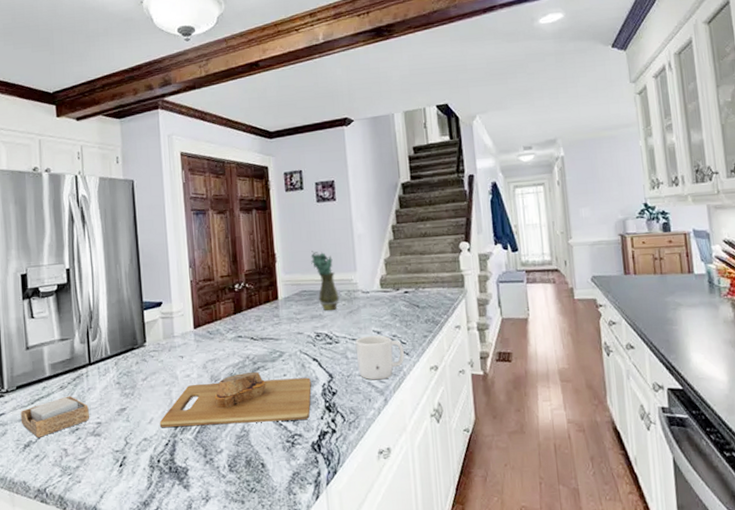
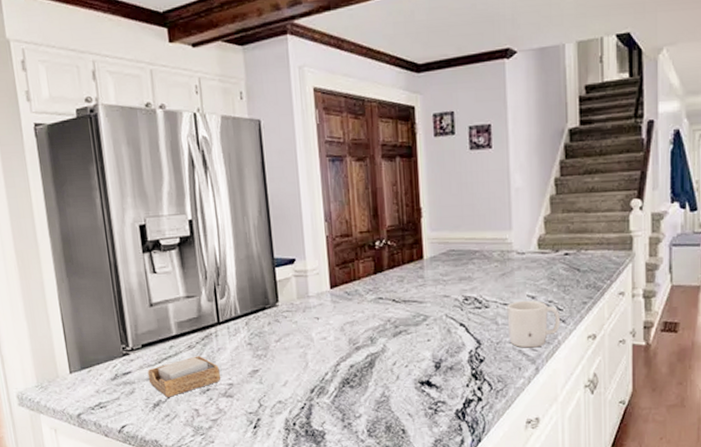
cutting board: present [159,371,312,427] -> none [294,335,457,391]
vase: present [311,251,340,310] -> none [461,205,492,272]

